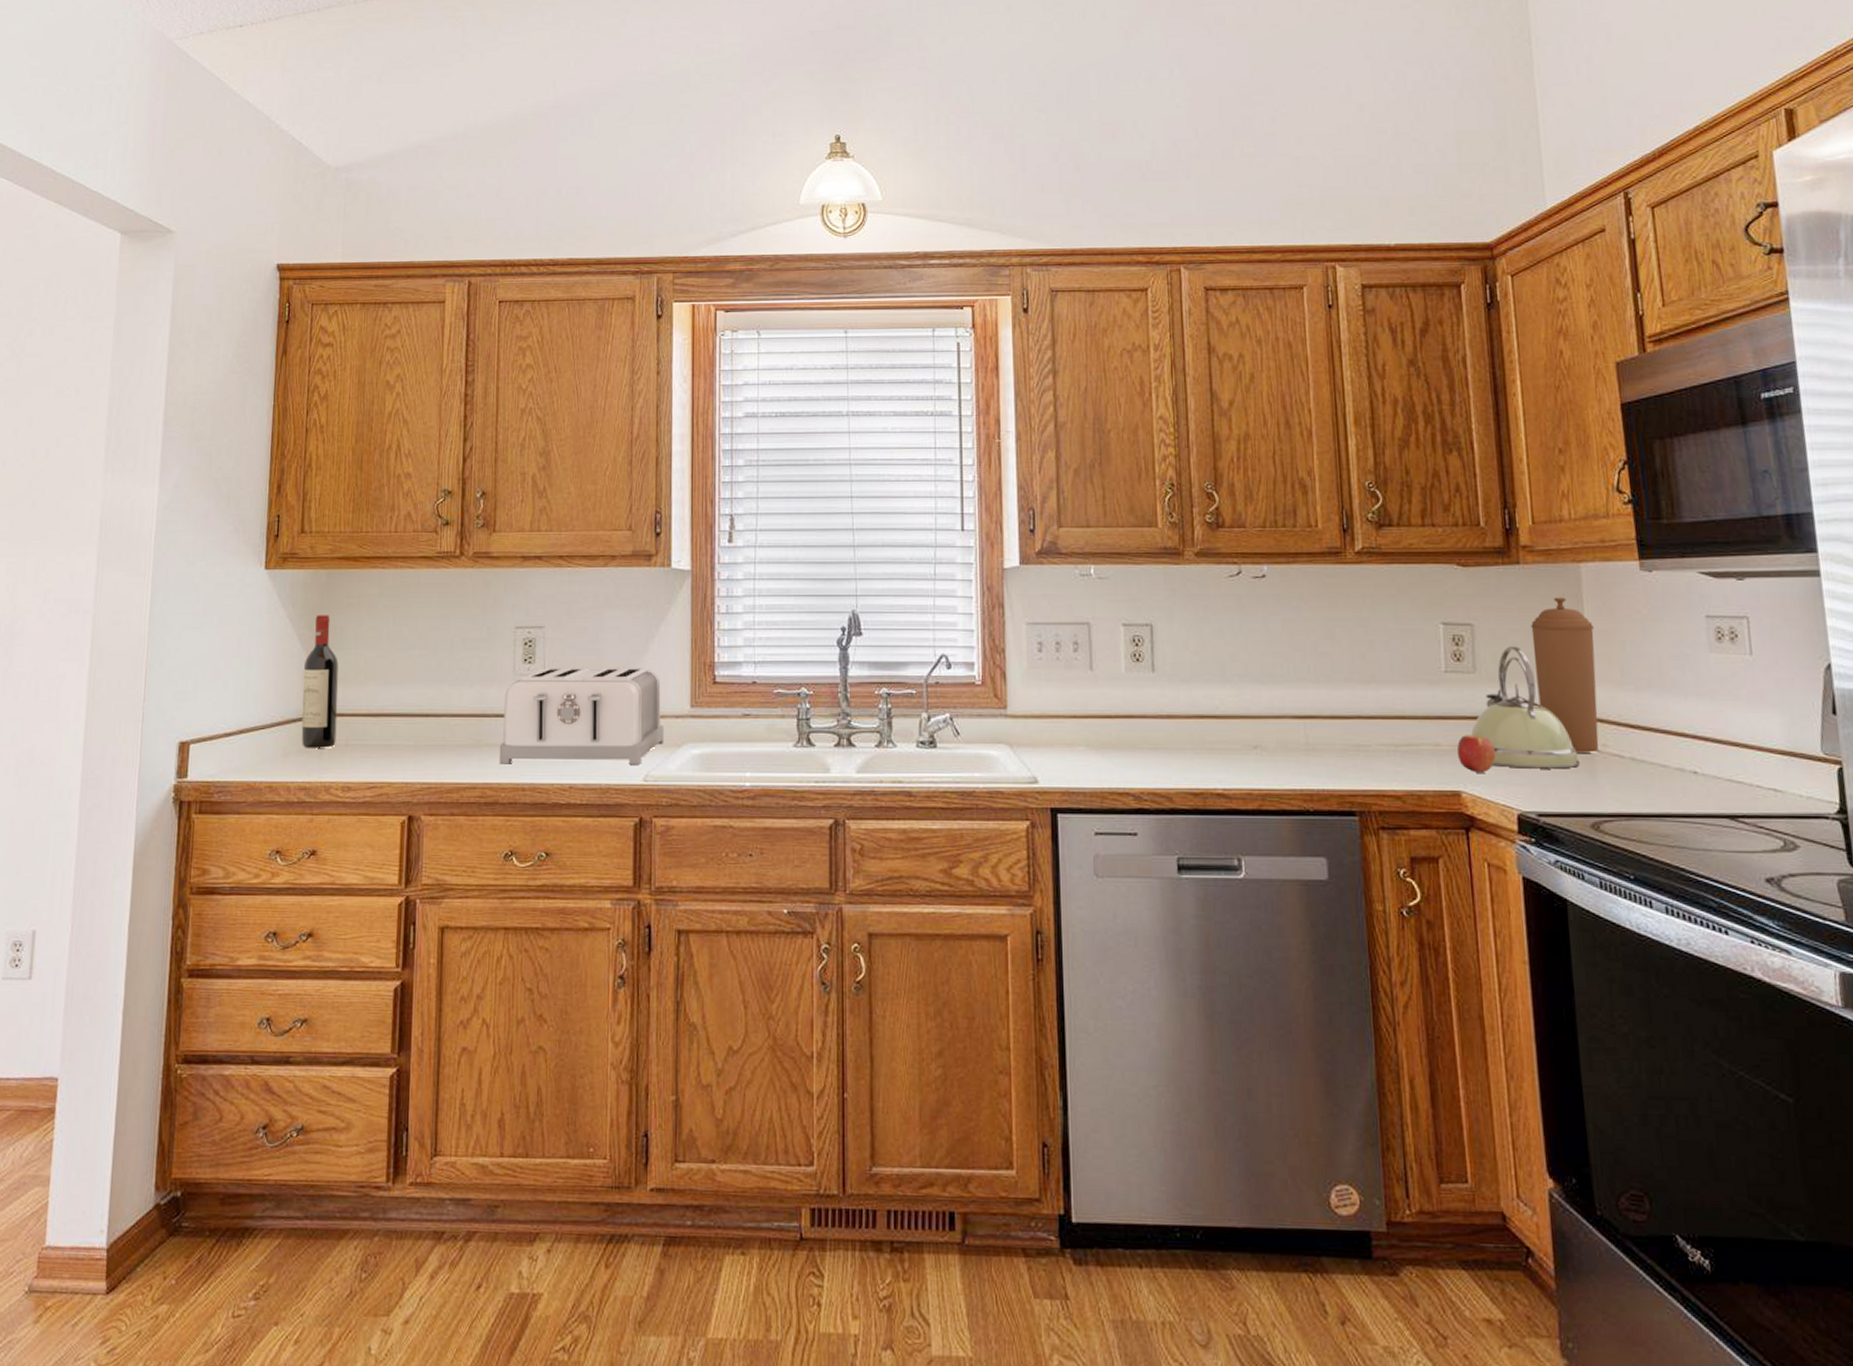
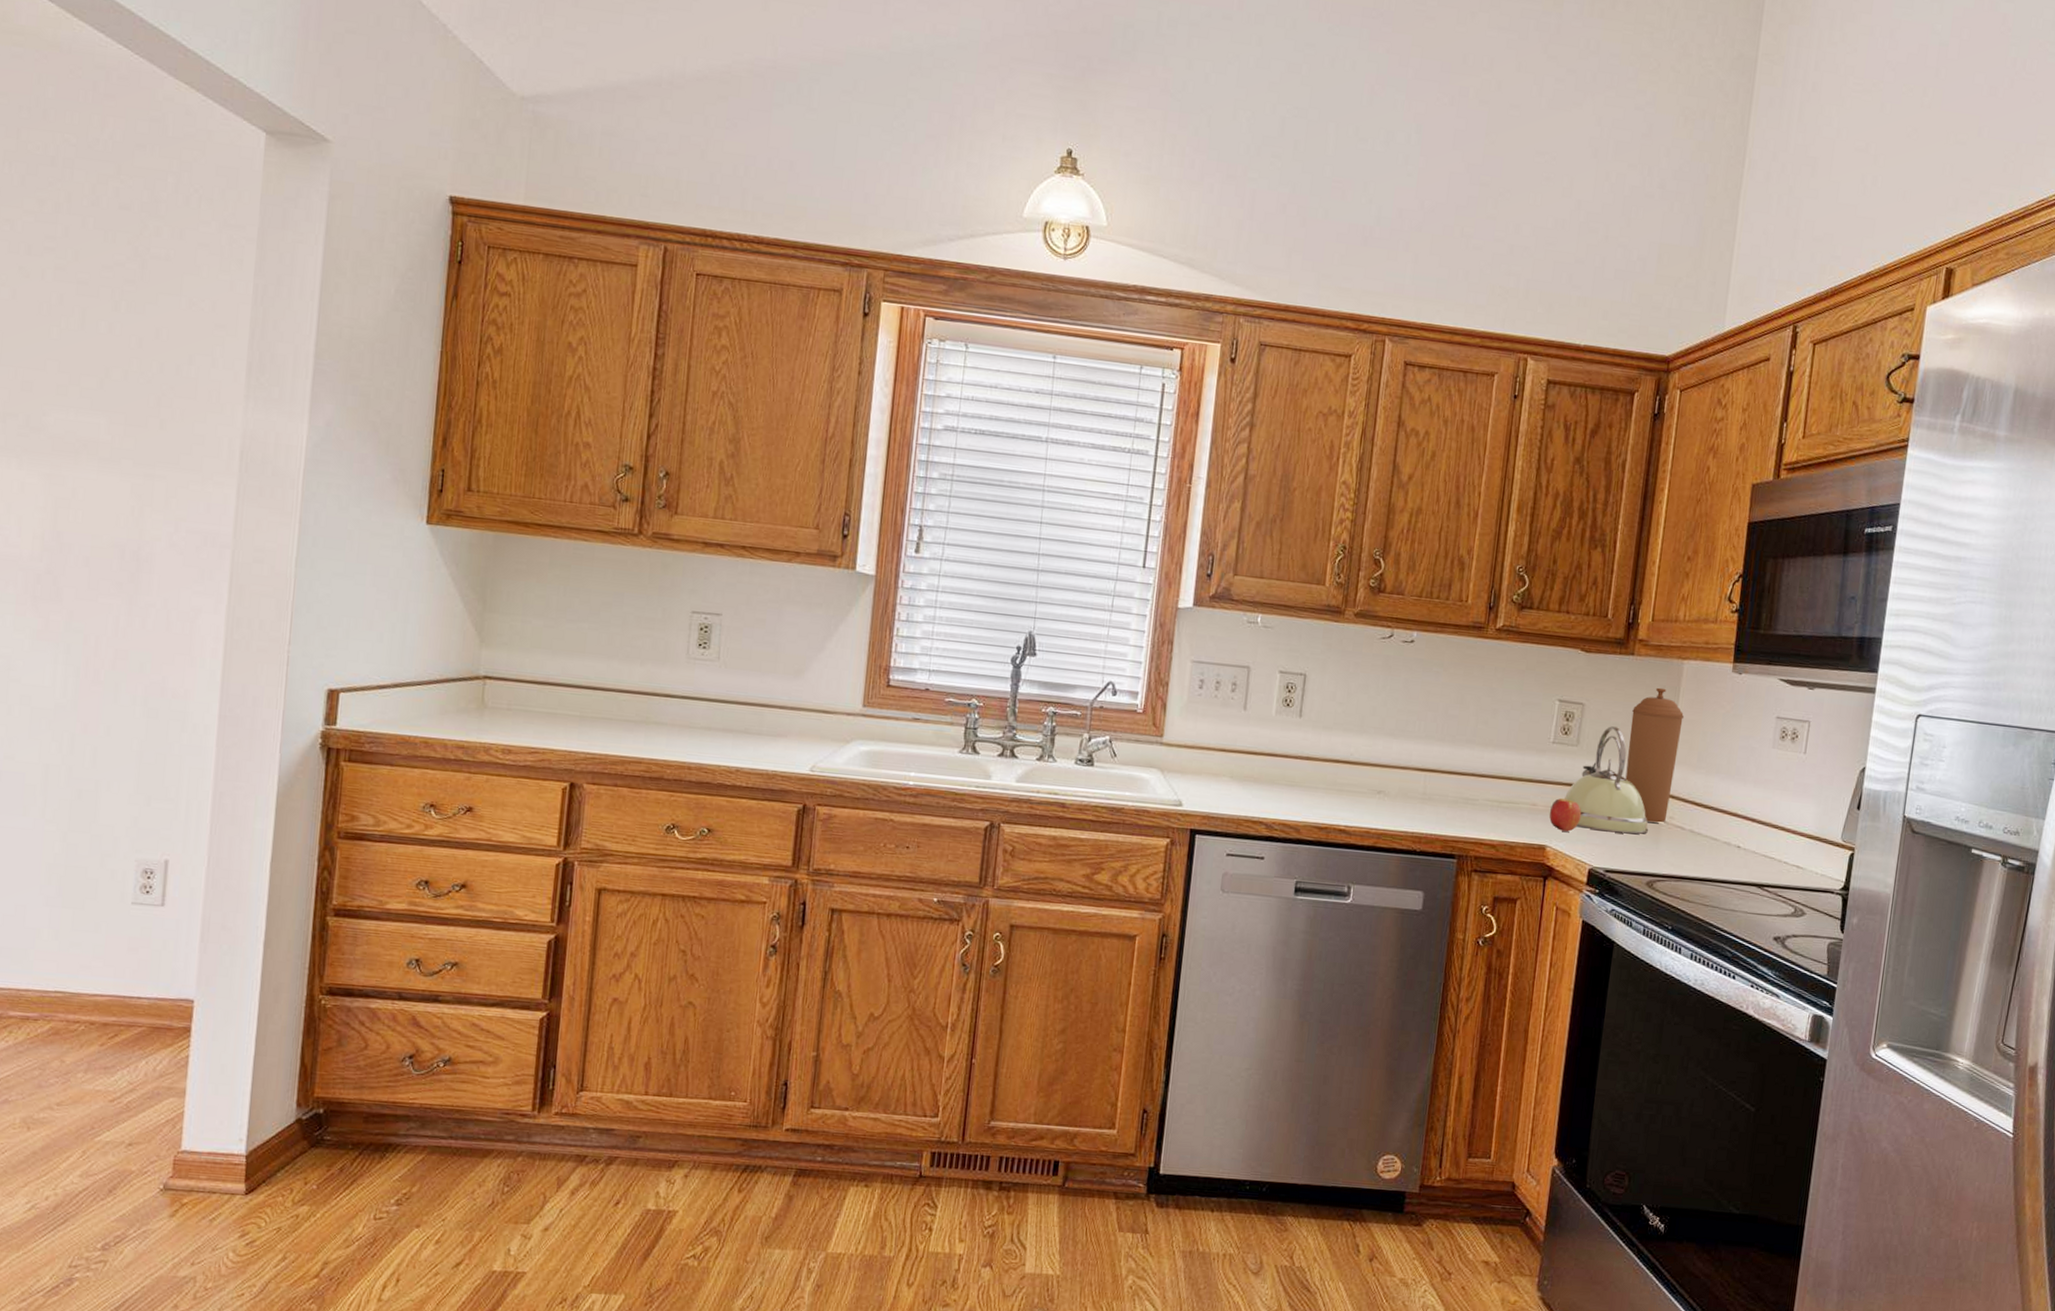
wine bottle: present [301,615,339,750] -> none [460,577,504,711]
toaster: present [499,667,665,764] -> none [666,654,835,755]

